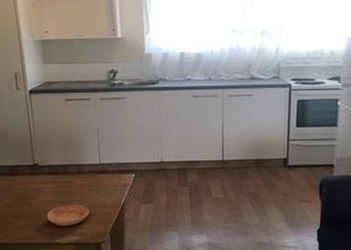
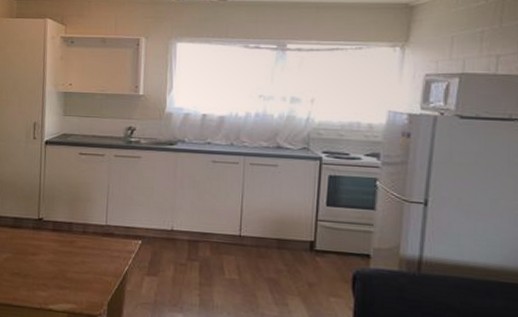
saucer: present [46,205,89,226] -> none [43,267,89,292]

